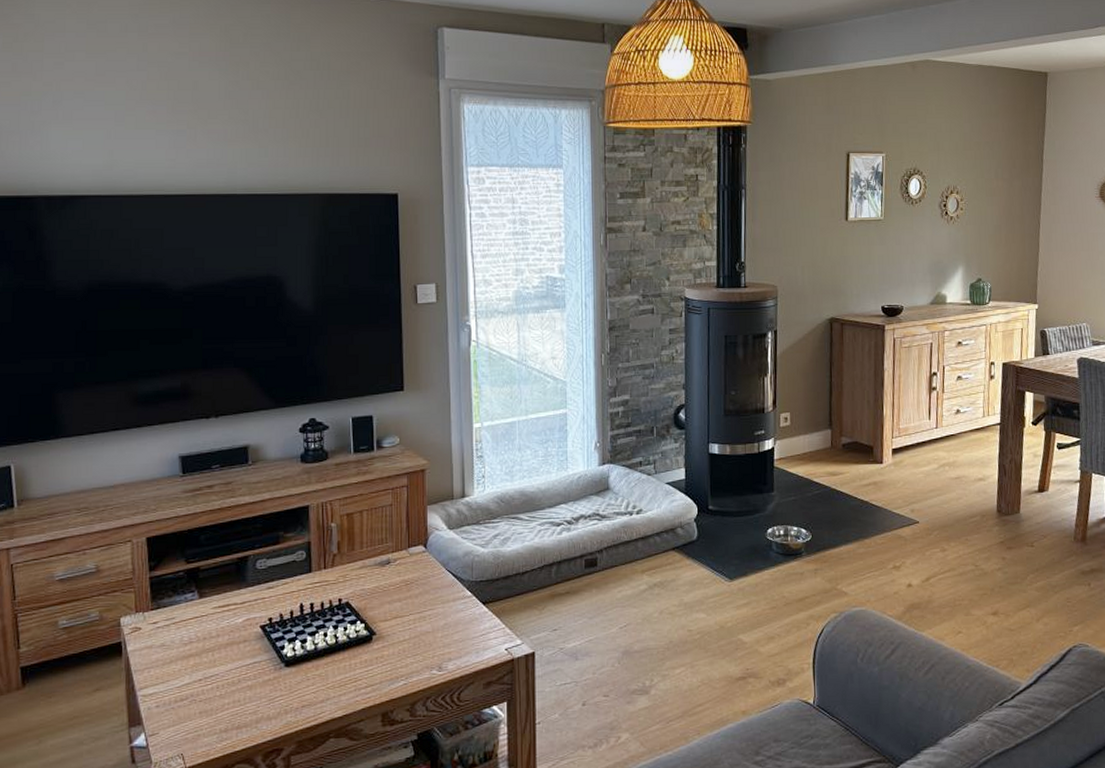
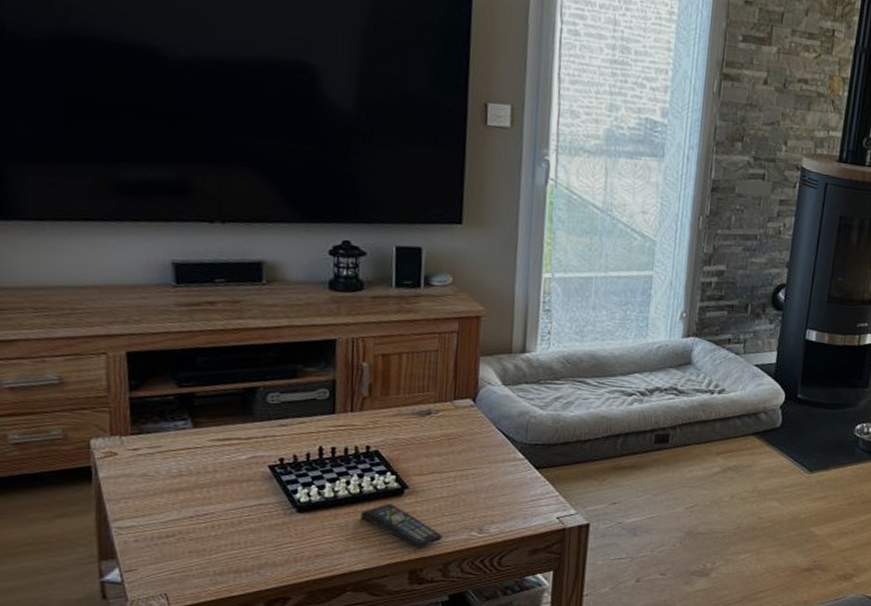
remote control: none [337,650,408,691] -> present [359,503,443,548]

